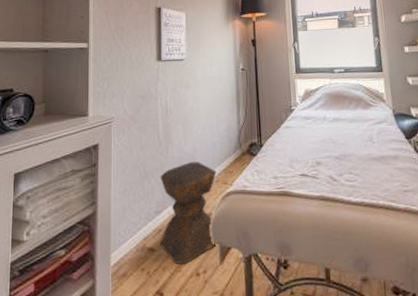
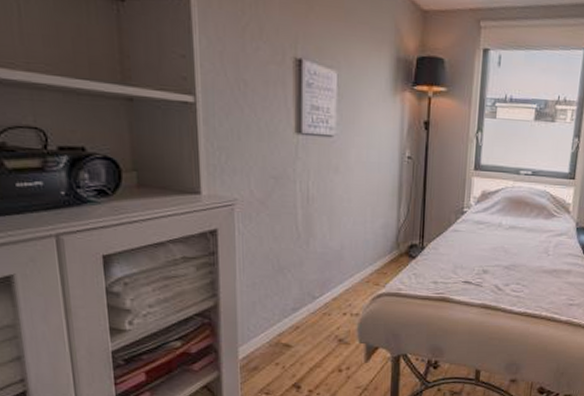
stool: present [159,162,218,264] -> none [297,259,367,360]

